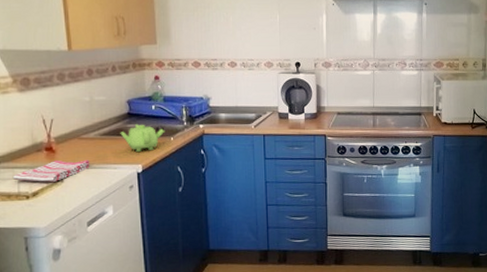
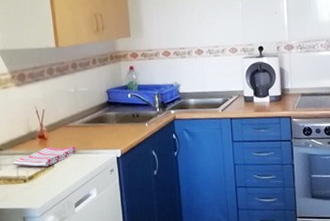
teapot: present [120,124,165,152] -> none [101,111,140,137]

